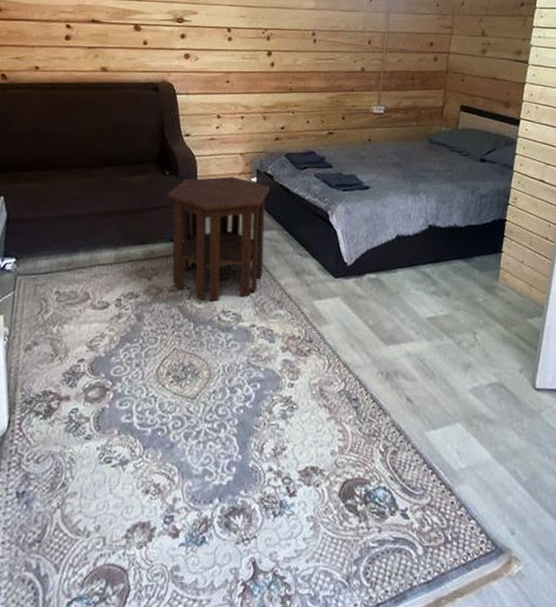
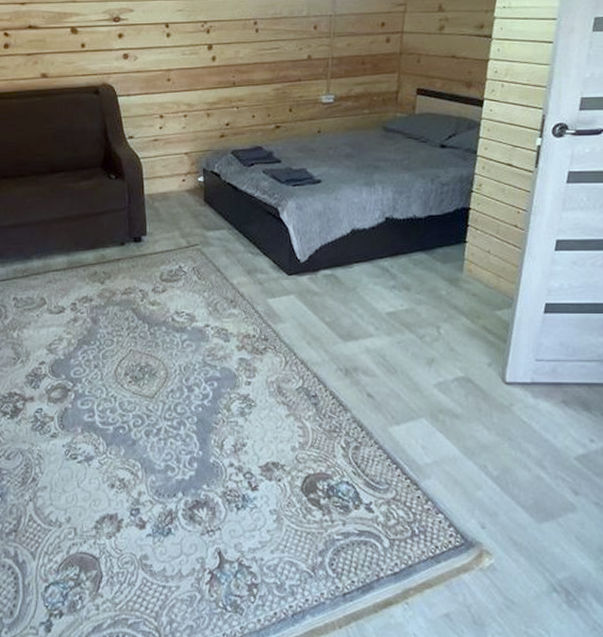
side table: present [166,176,271,301] -> none [113,177,218,303]

